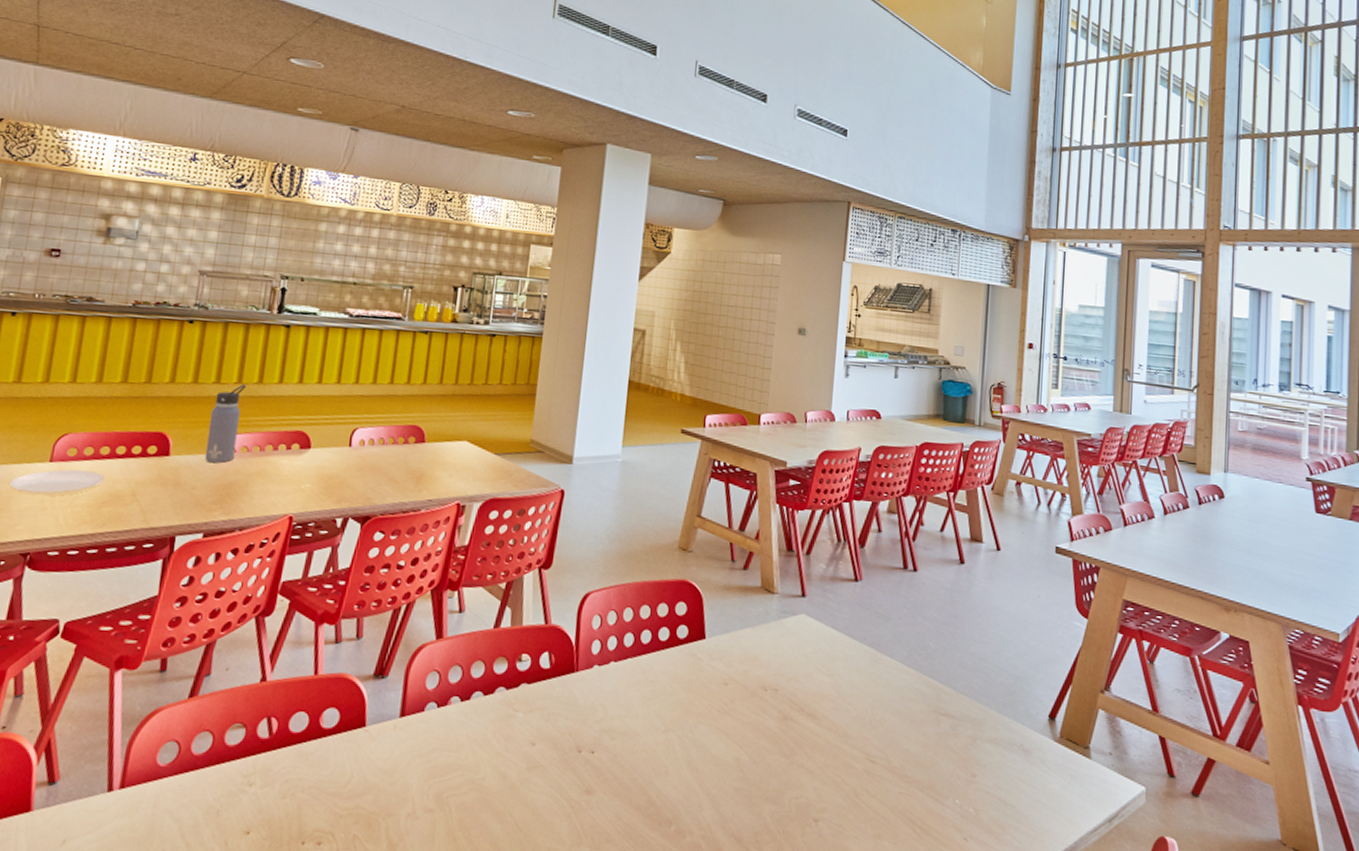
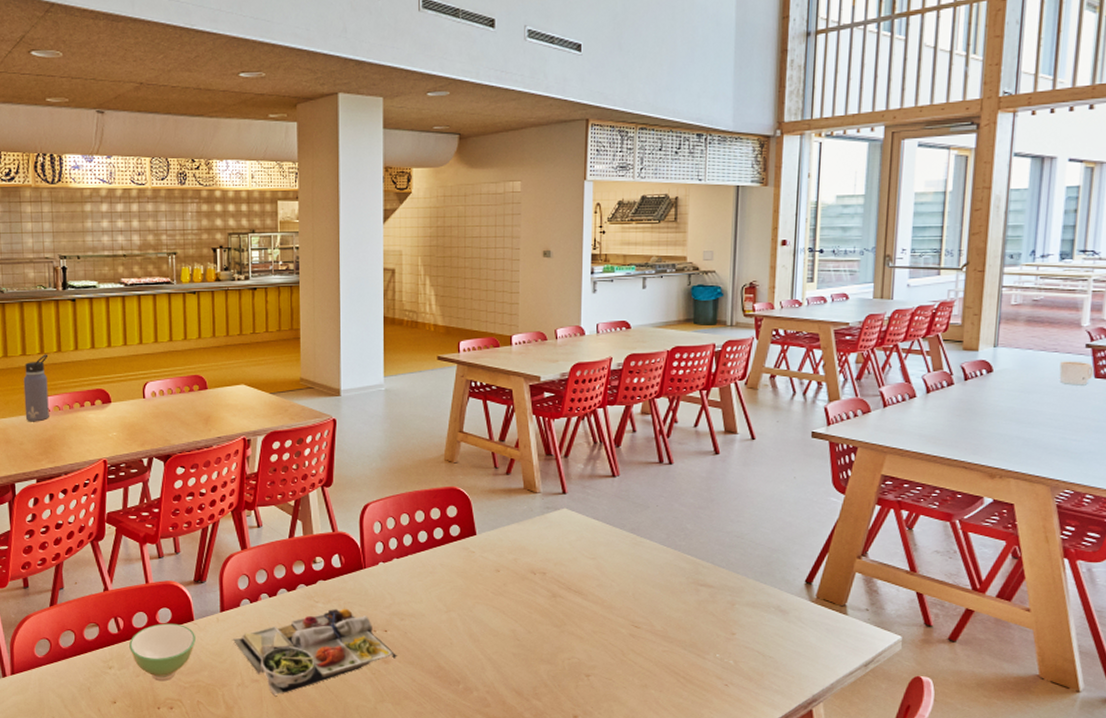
bowl: none [279,728,365,807] -> present [129,623,196,682]
food tray: none [408,720,603,833] -> present [232,608,397,697]
mug: none [1284,492,1315,520] -> present [1059,361,1094,386]

